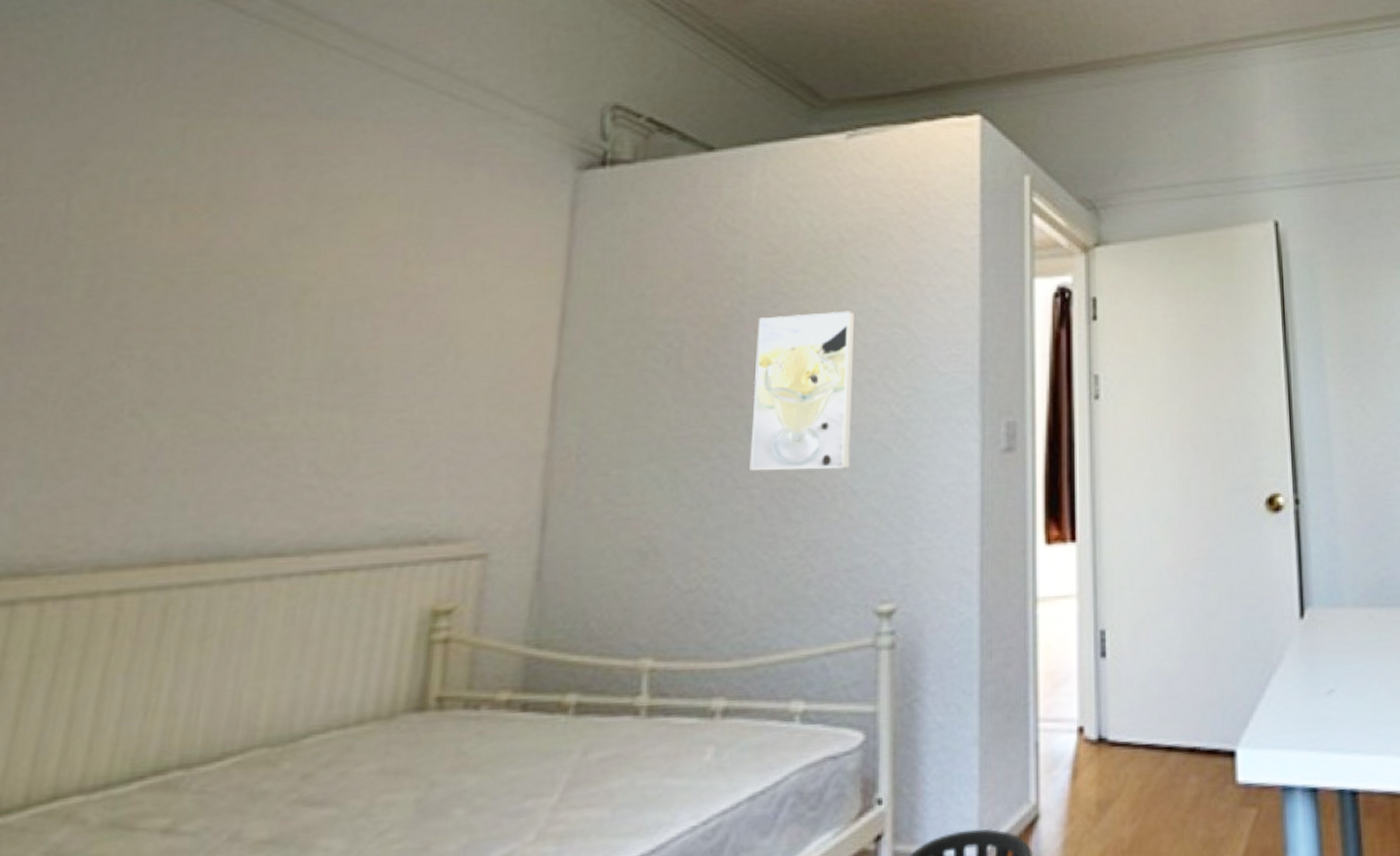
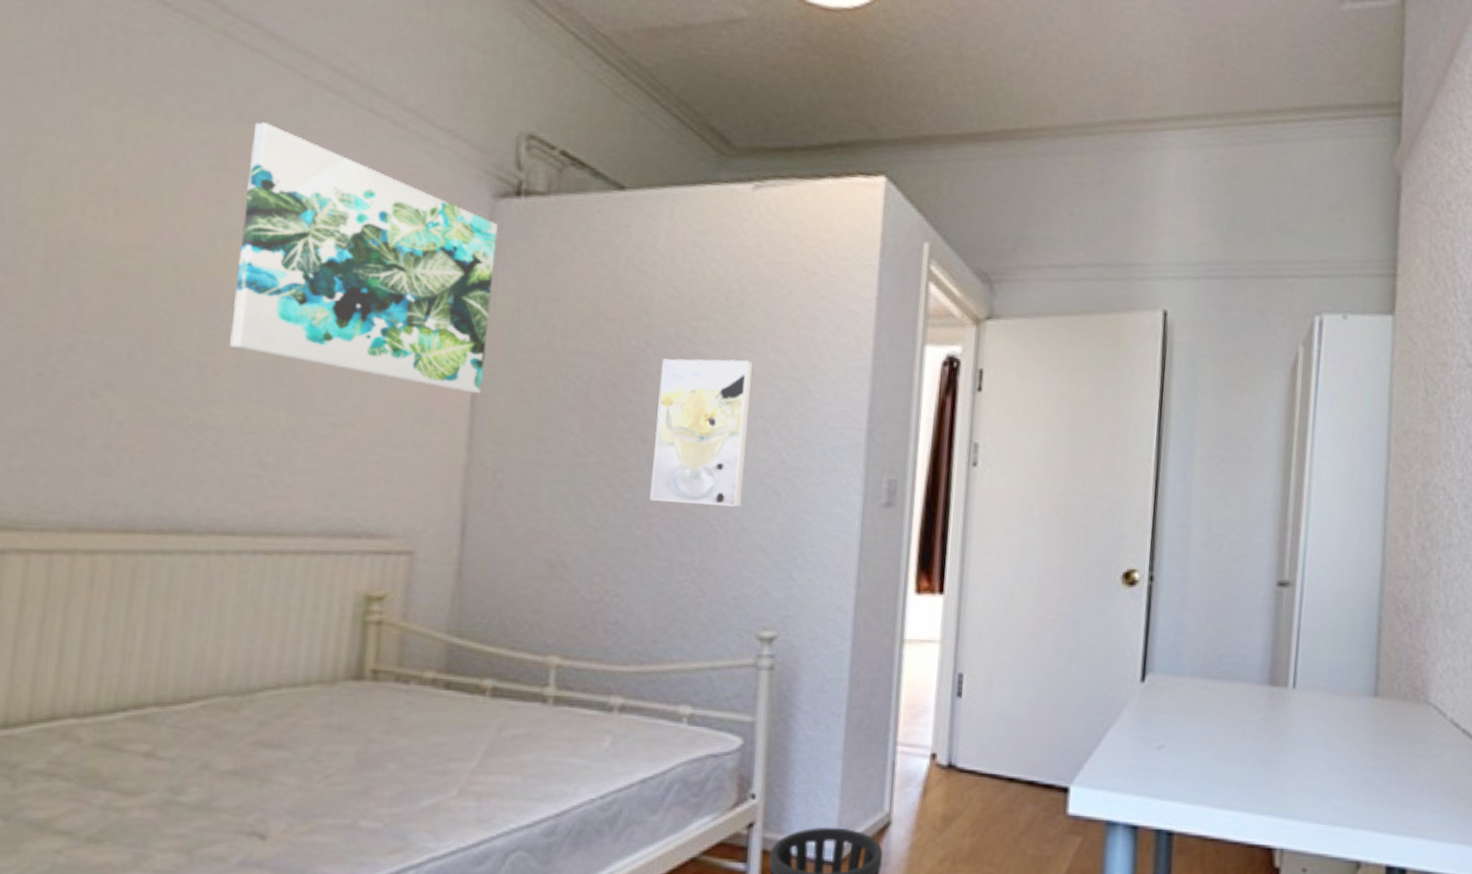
wall art: none [289,116,583,374] -> present [230,122,498,394]

